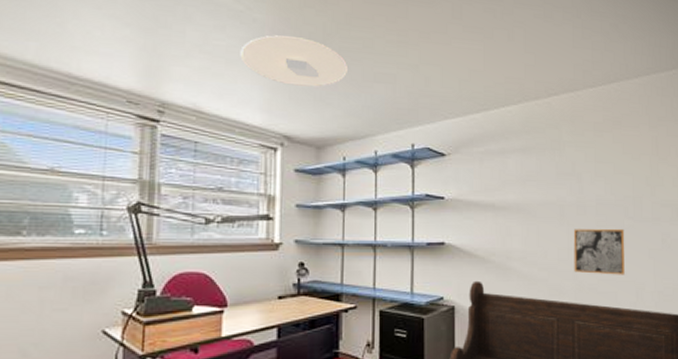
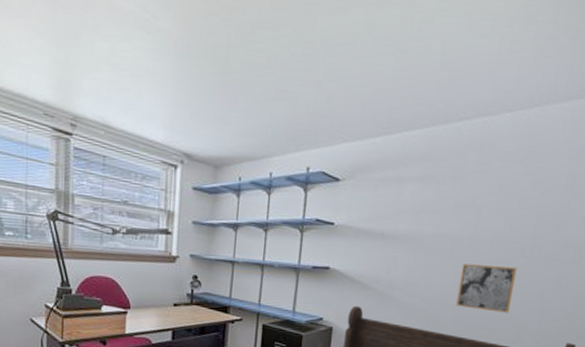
ceiling light: present [240,35,349,87] -> none [145,46,250,104]

